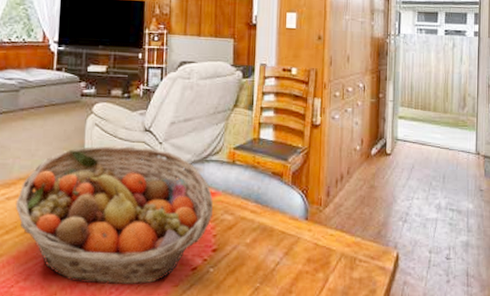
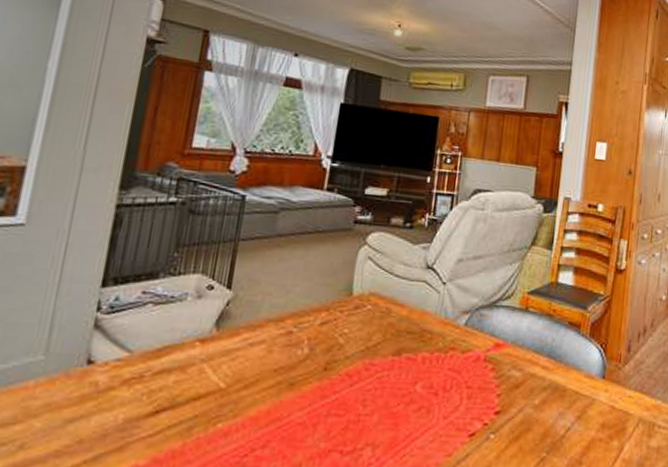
fruit basket: present [15,146,213,285] -> none [259,284,500,455]

